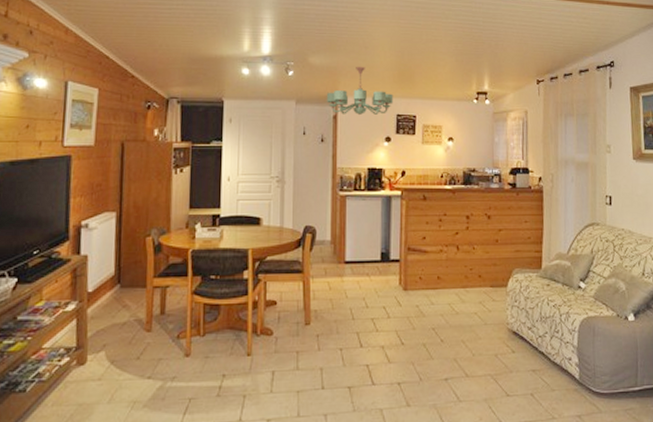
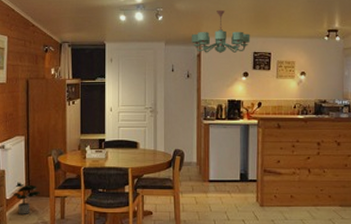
potted plant: none [95,270,134,311] -> present [11,182,40,214]

